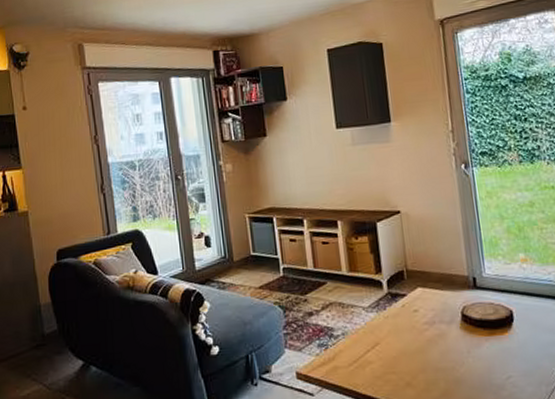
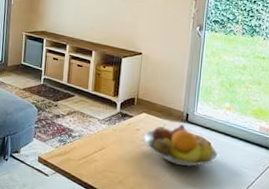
fruit bowl: none [424,293,526,347] -> present [142,124,219,167]

